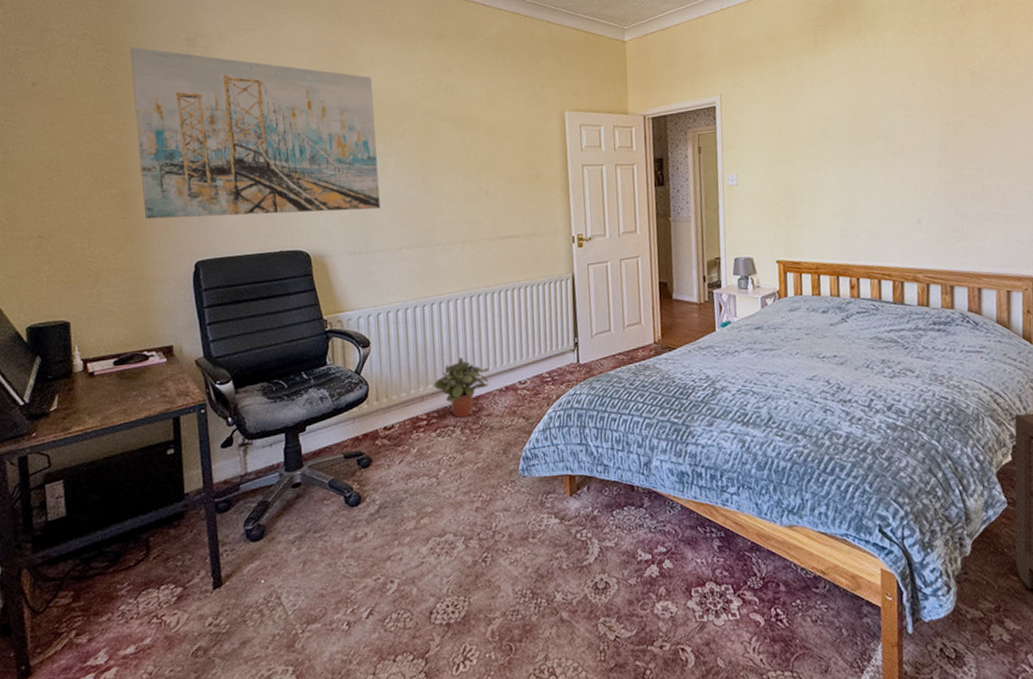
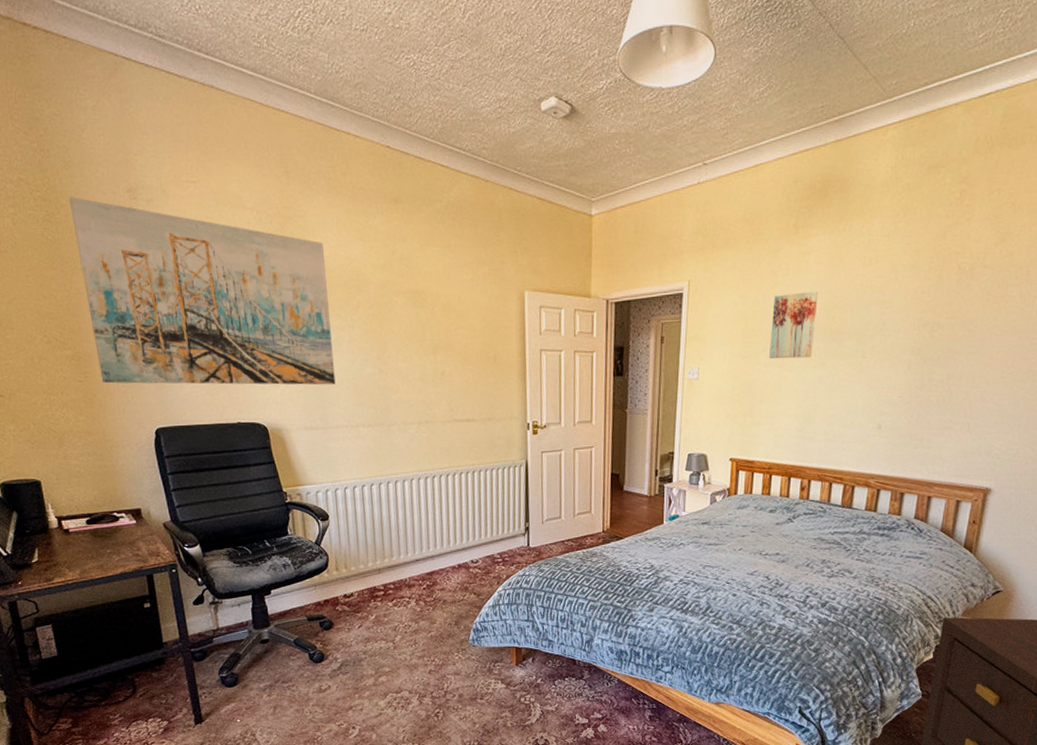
potted plant: present [433,356,490,418] -> none [390,534,443,591]
wall art: none [802,98,845,163] -> present [768,291,818,359]

